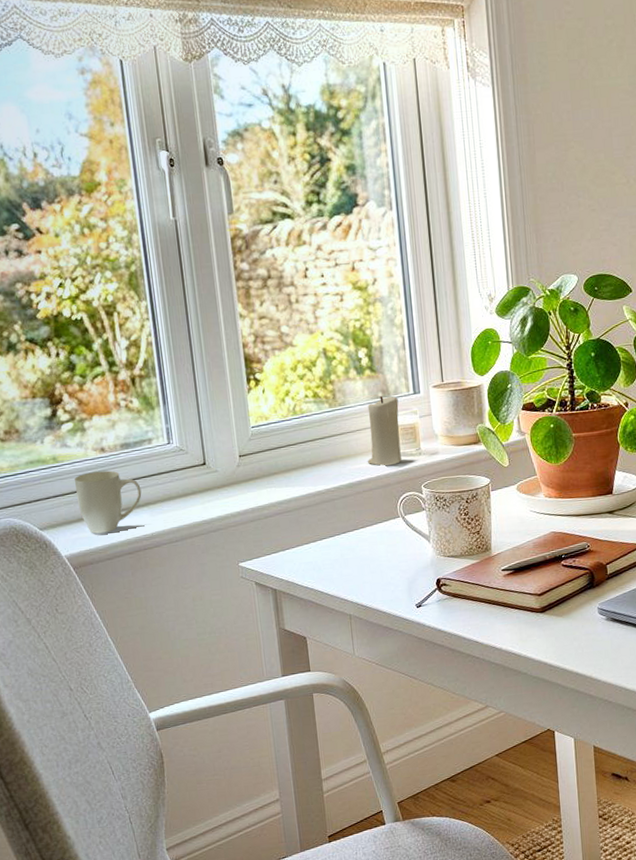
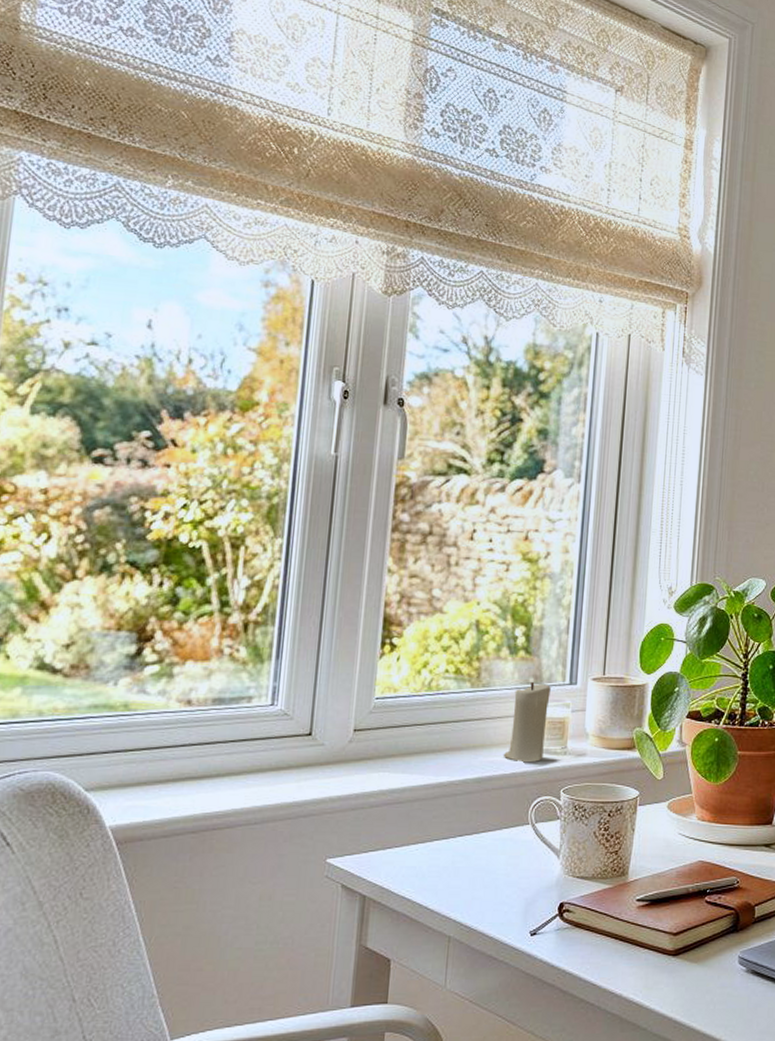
mug: present [75,470,142,534] -> none [141,727,226,803]

